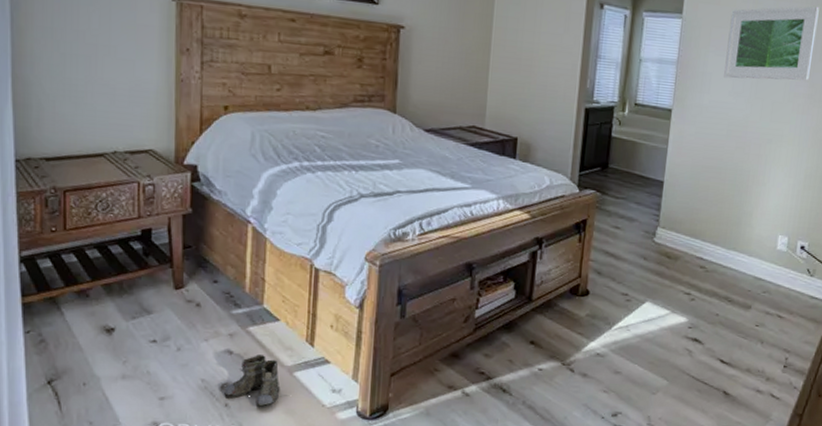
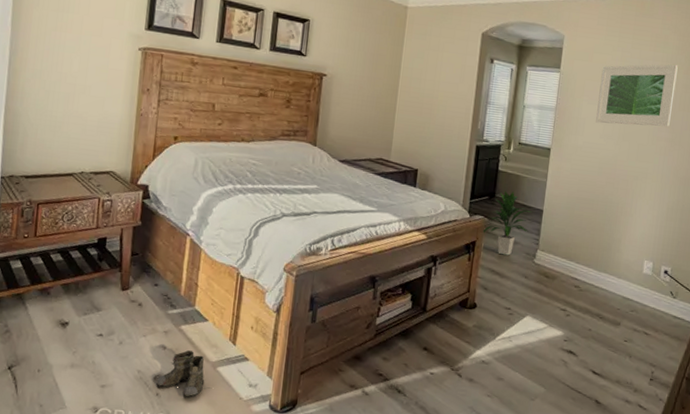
indoor plant: none [595,160,652,235] -> present [483,191,533,256]

